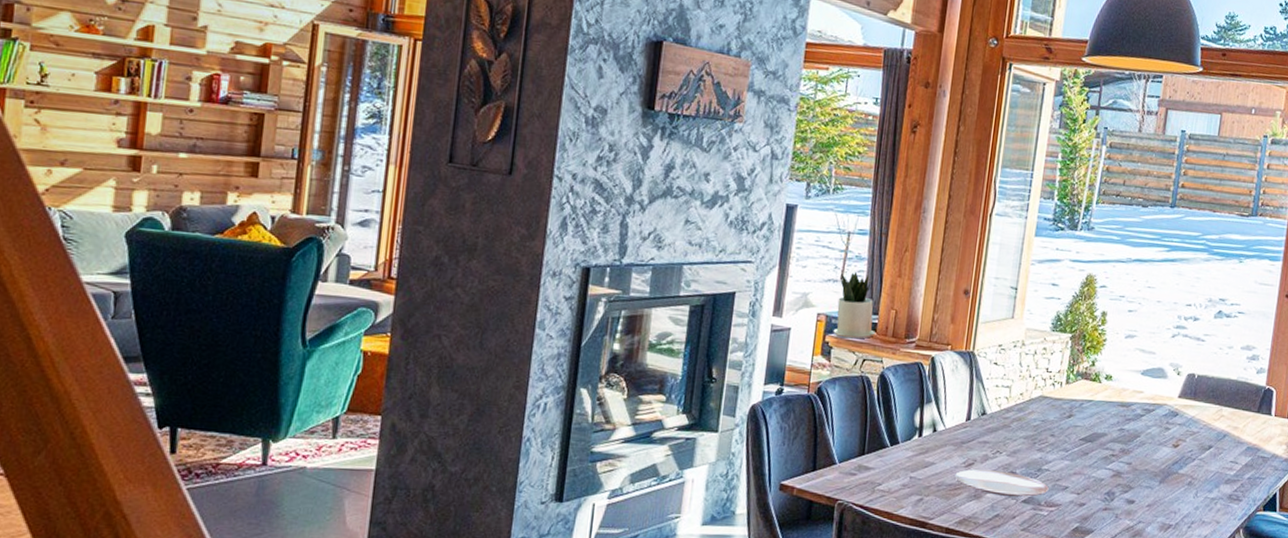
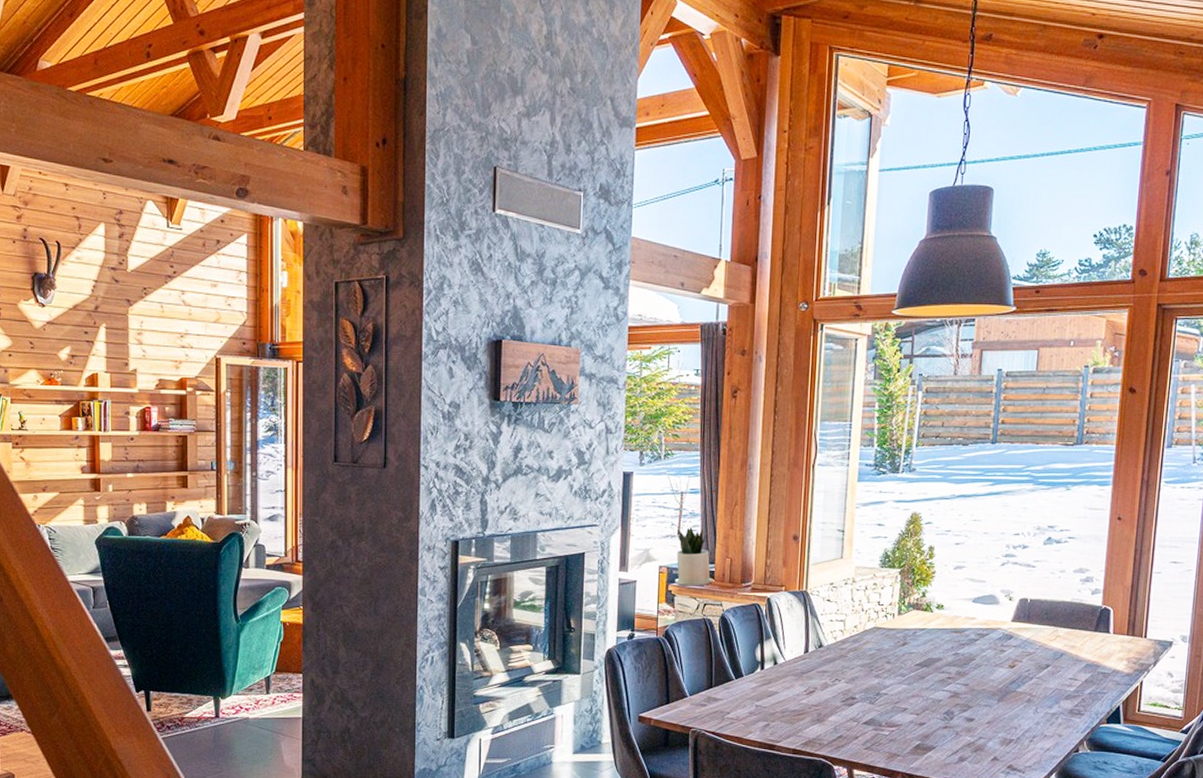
plate: present [955,469,1049,497] -> none [798,696,888,720]

